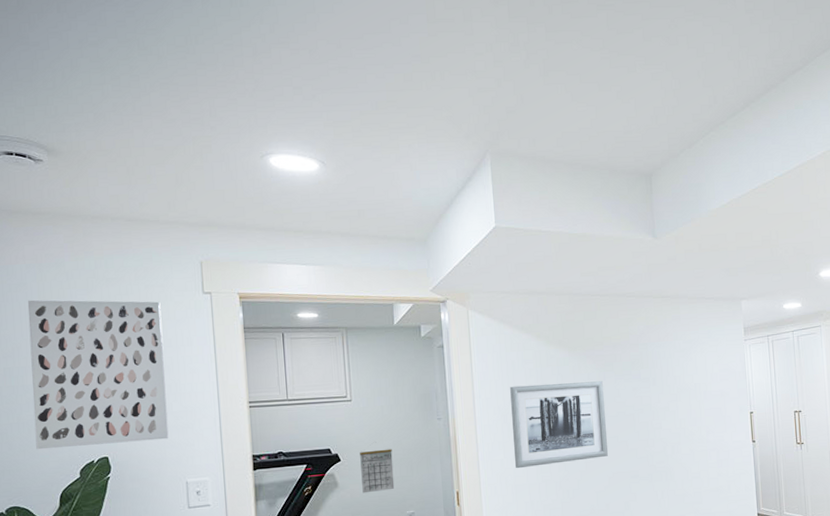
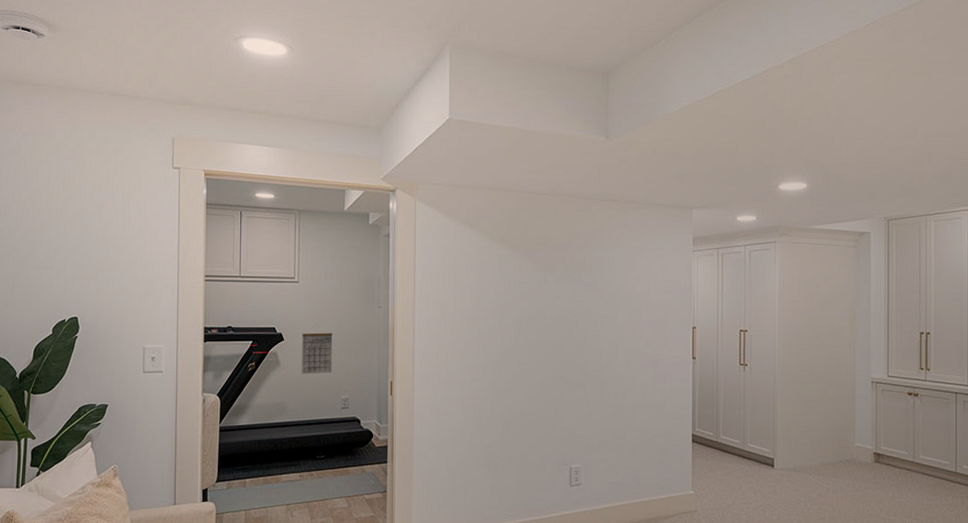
wall art: present [27,300,169,450] -> none [17,164,134,305]
wall art: present [510,381,609,469] -> none [450,280,544,364]

